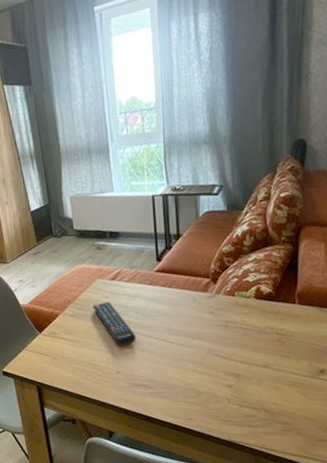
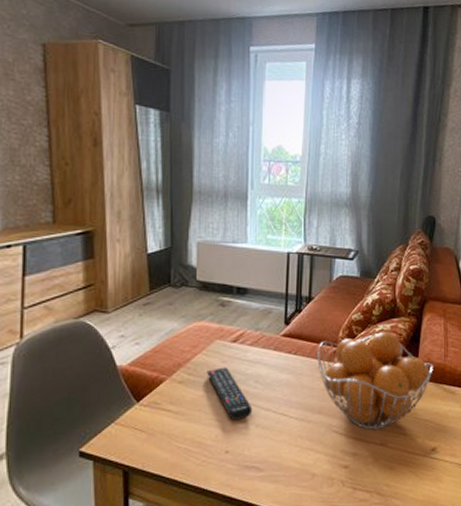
fruit basket: none [190,261,316,354] -> present [317,332,433,431]

